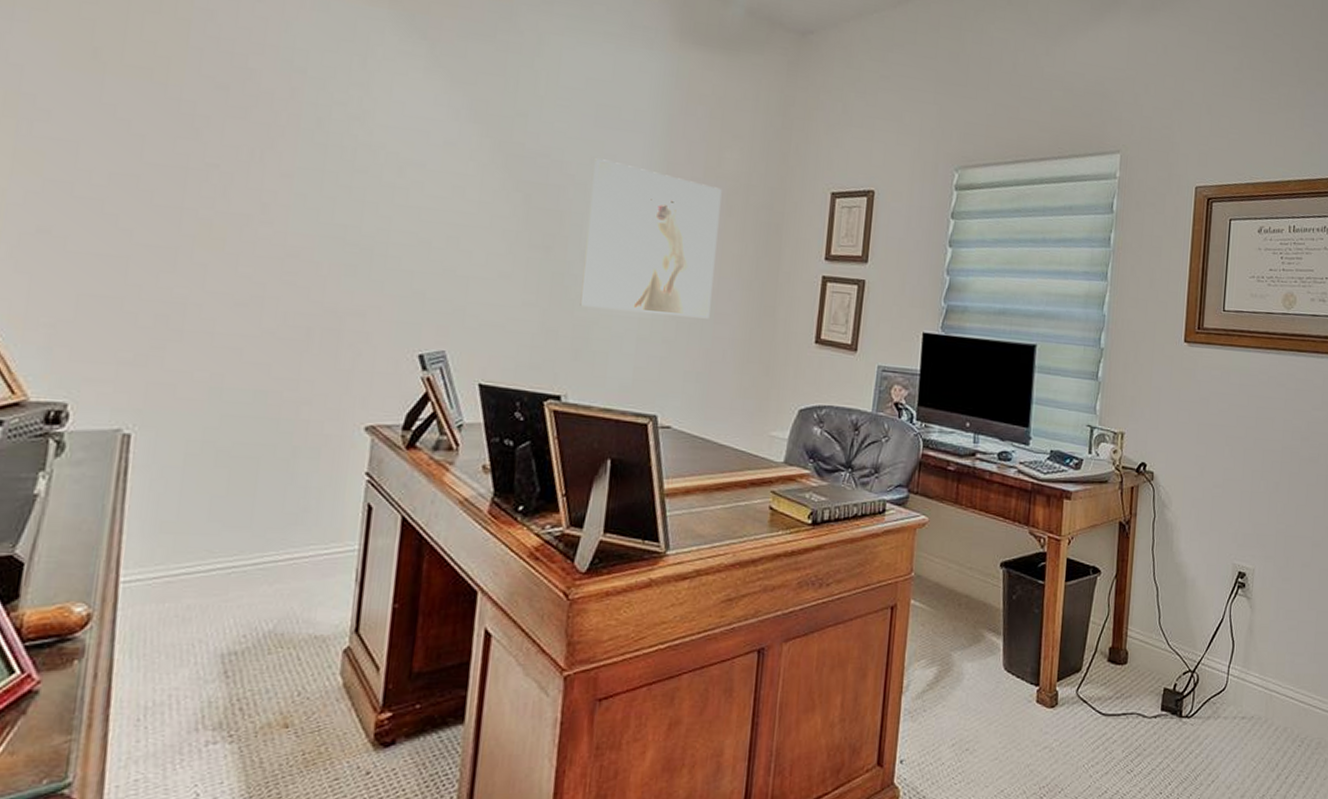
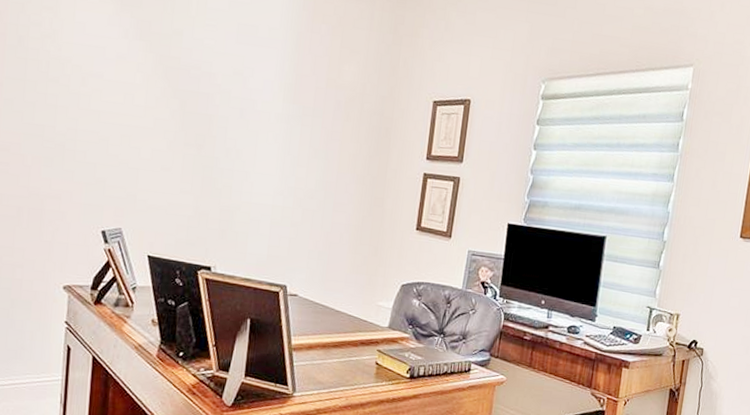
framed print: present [580,158,722,319] -> none [225,70,341,208]

